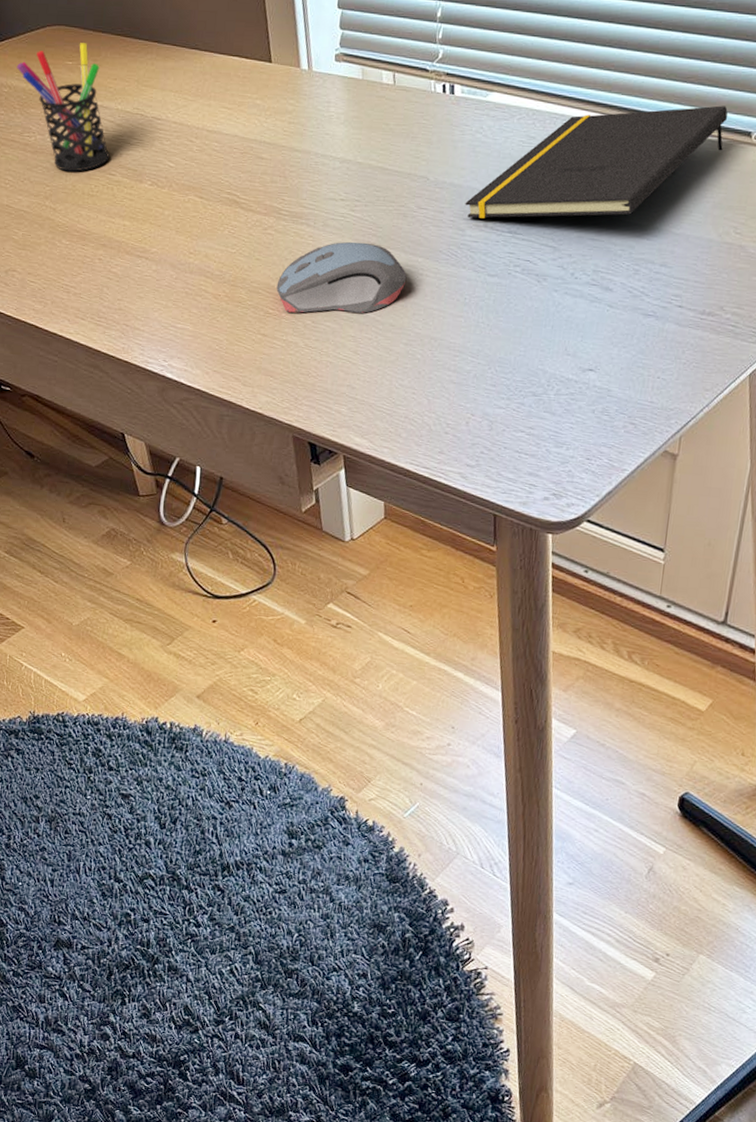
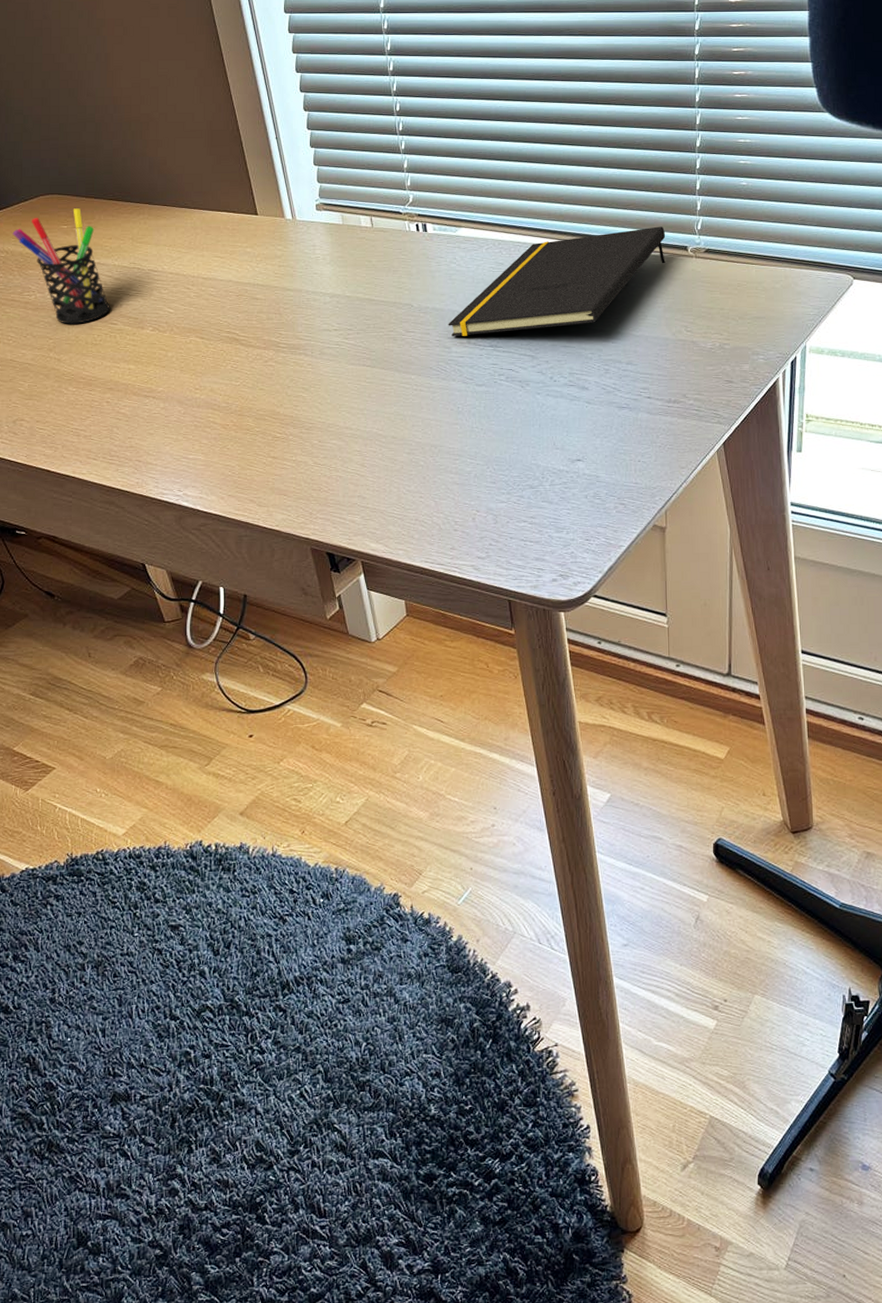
computer mouse: present [276,241,407,313] -> none [282,366,403,435]

